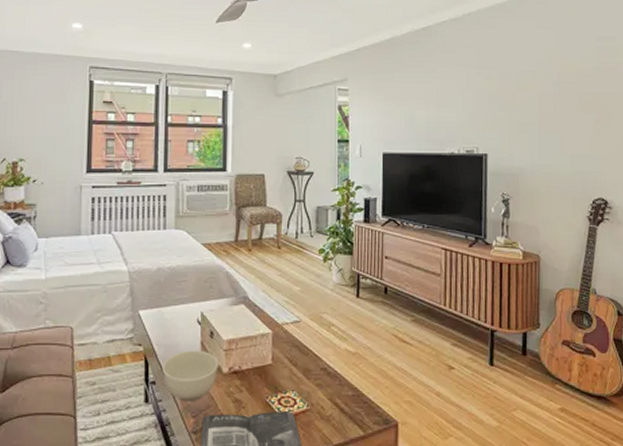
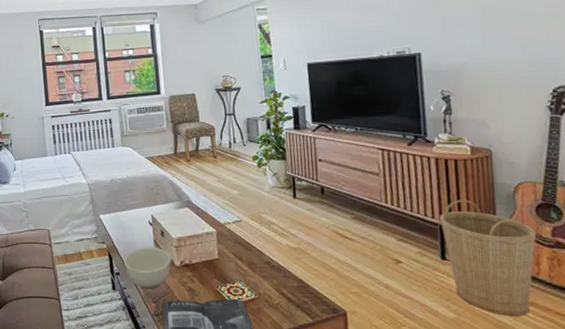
basket: none [491,304,571,423] -> present [439,199,537,316]

